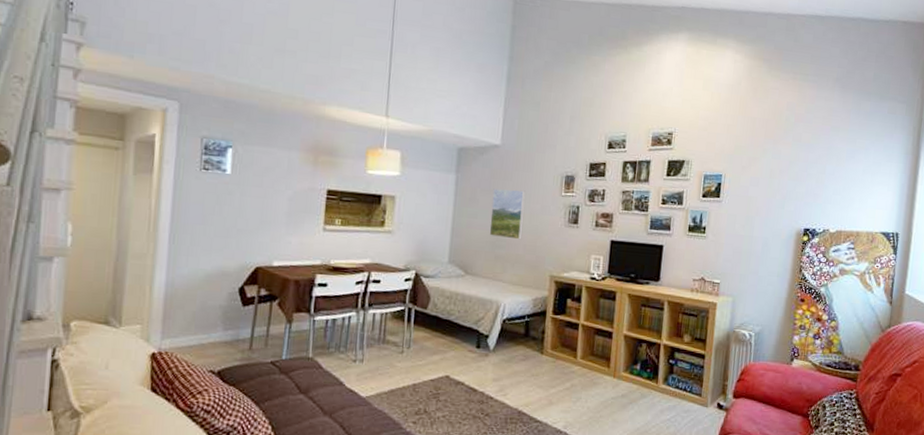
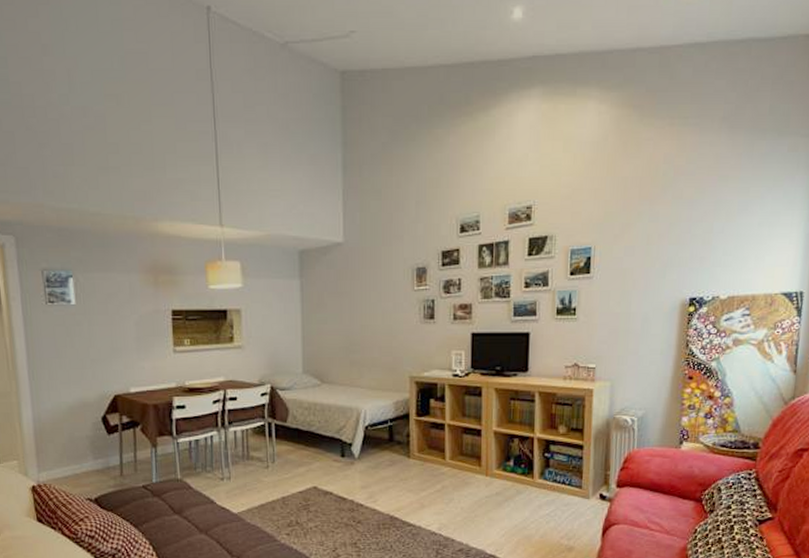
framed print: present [489,188,525,240] -> none [341,289,376,342]

